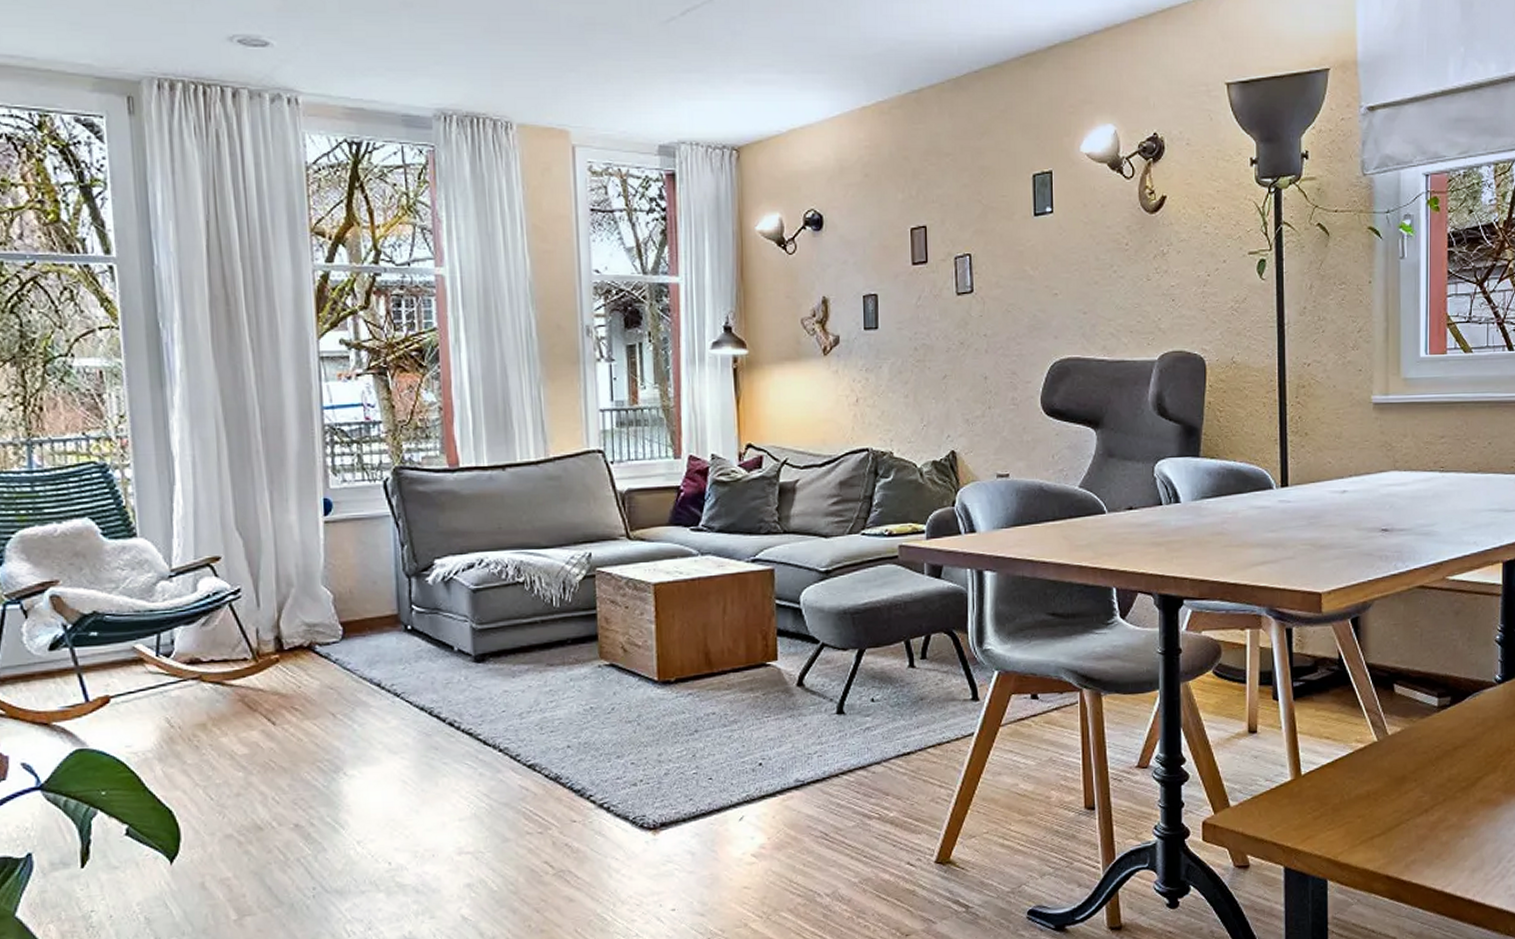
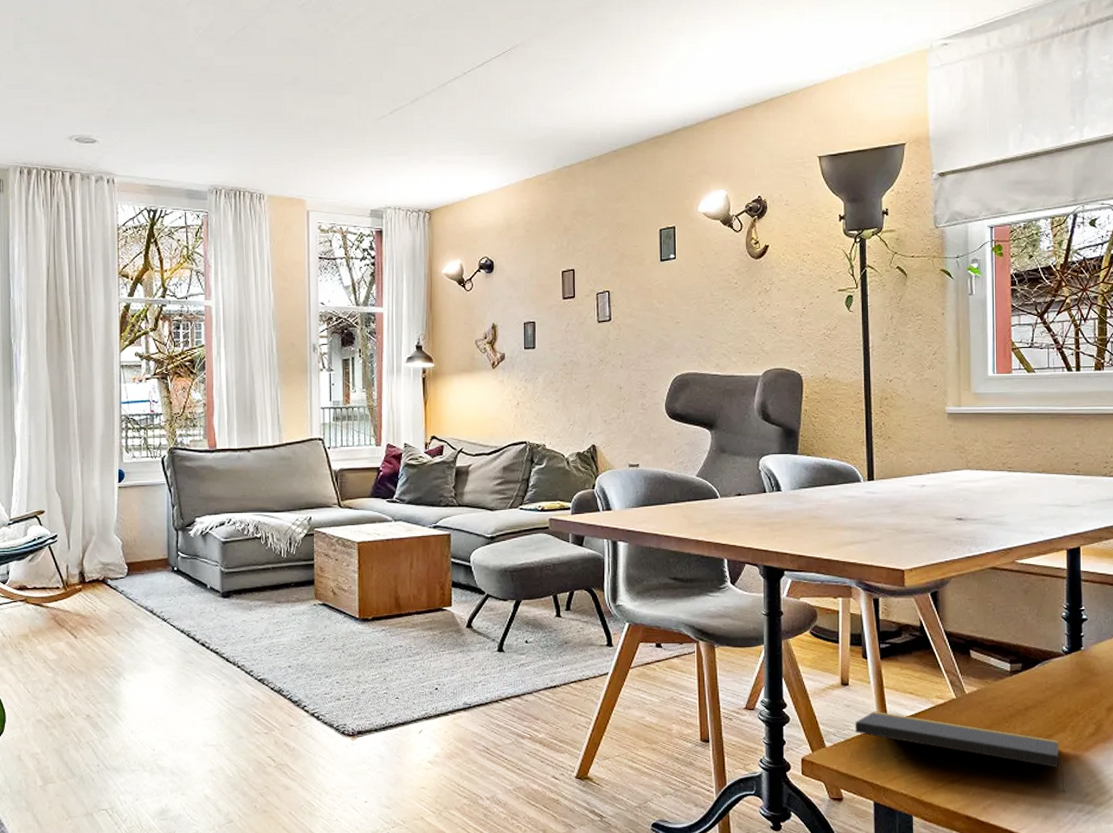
notepad: none [1263,761,1494,842] -> present [855,711,1065,792]

